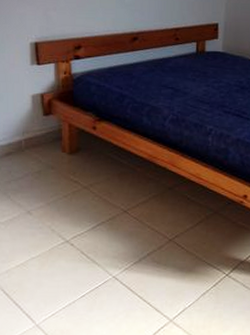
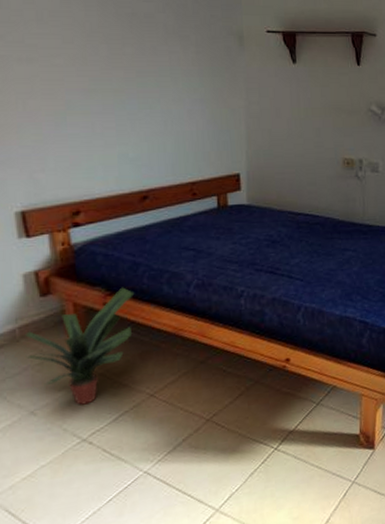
potted plant: none [28,115,119,211] -> present [24,287,135,405]

